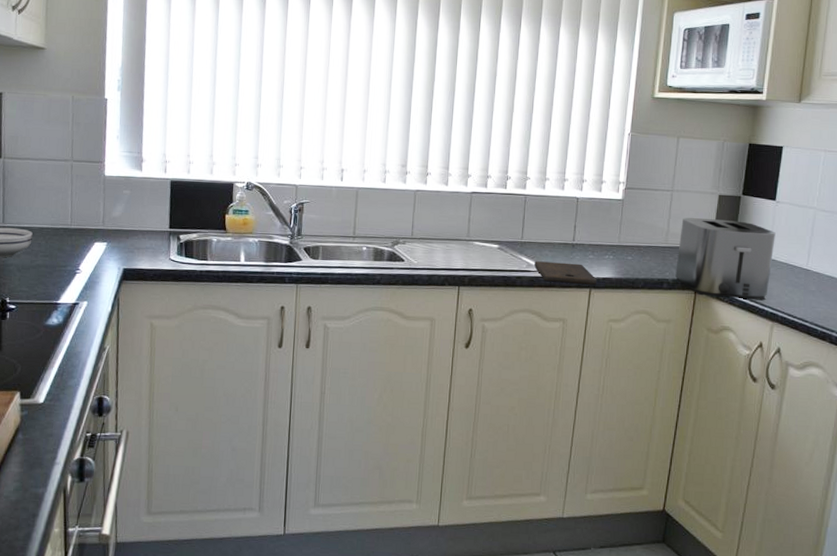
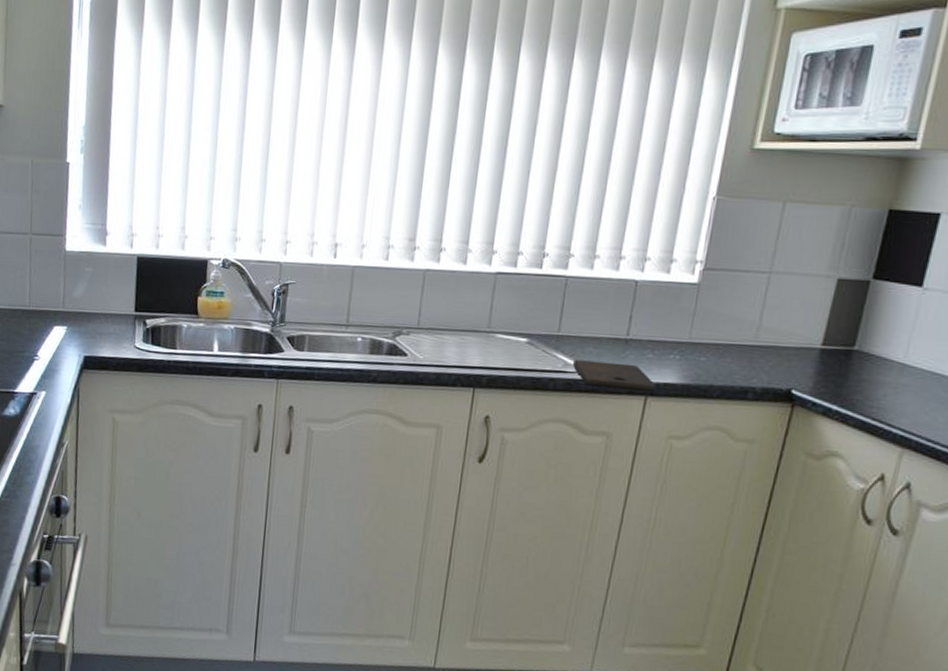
toaster: present [675,218,776,301] -> none [765,308,918,420]

